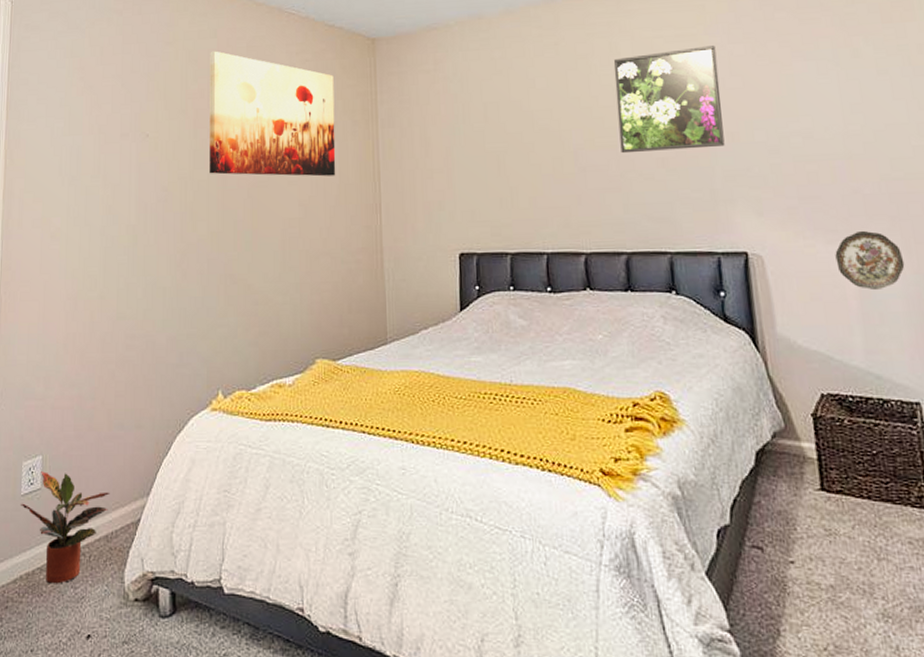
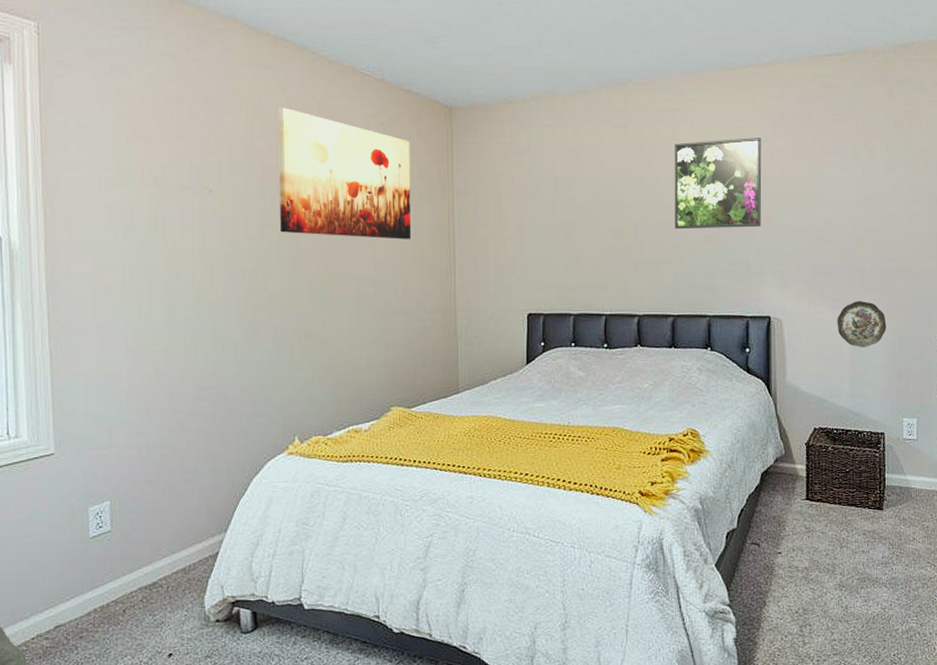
potted plant: present [21,471,110,584] -> none [90,515,186,614]

